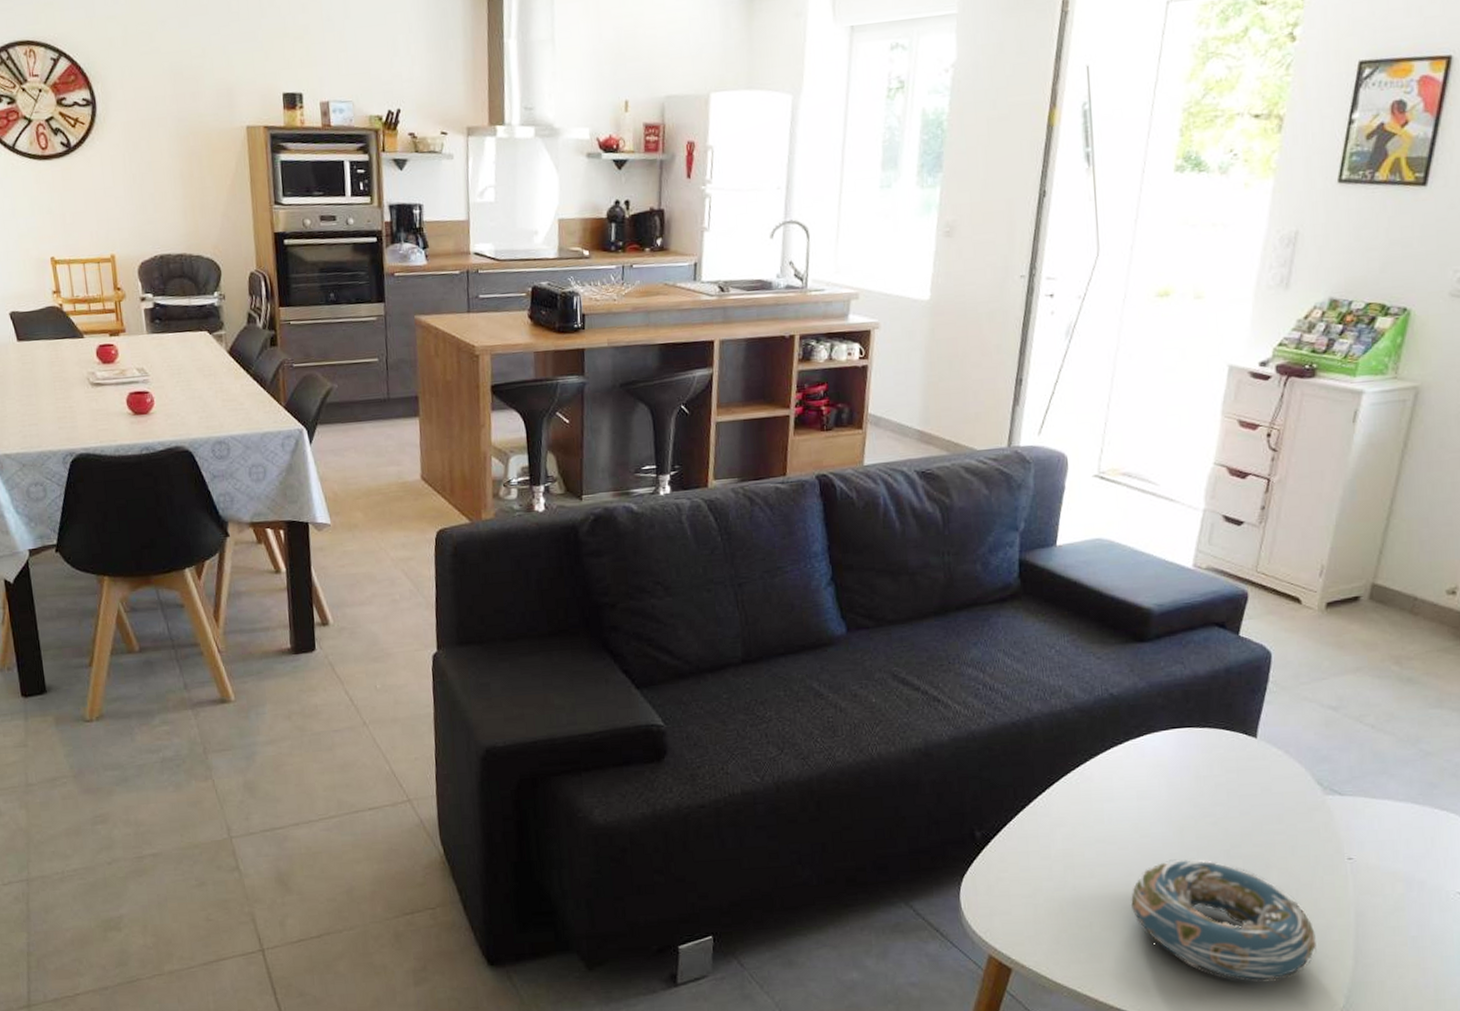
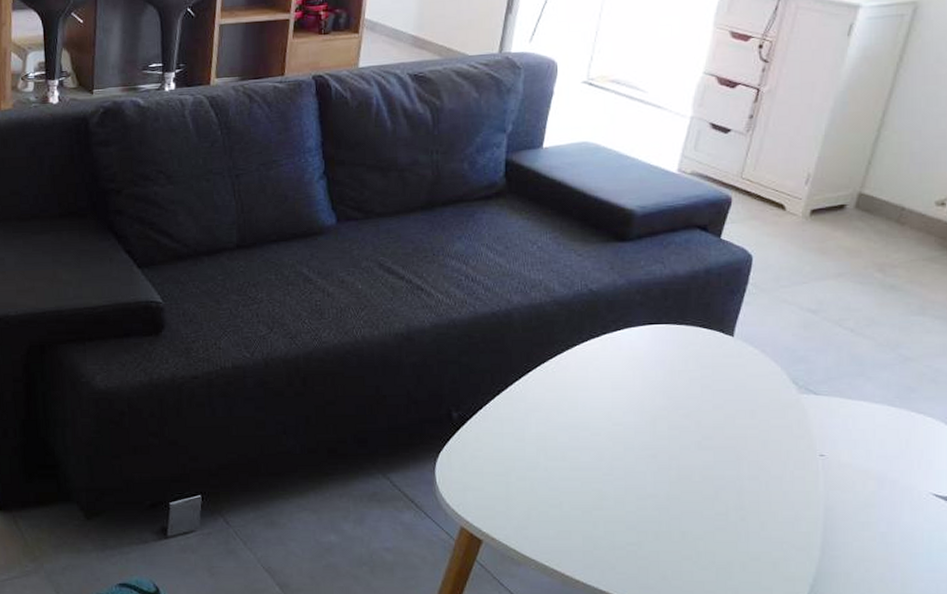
decorative bowl: present [1131,859,1316,982] -> none [601,447,783,566]

